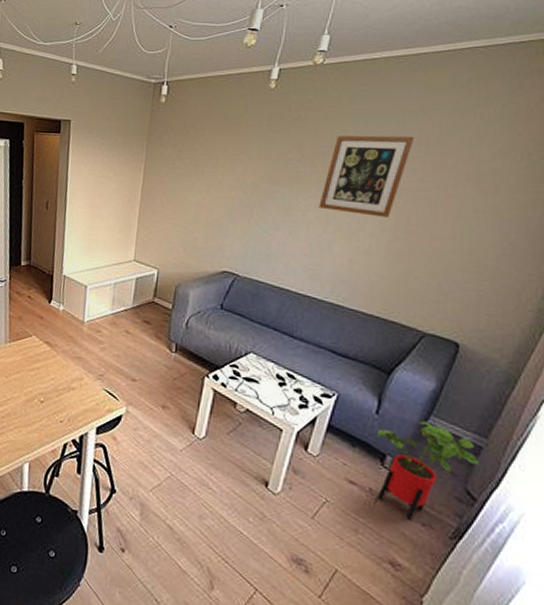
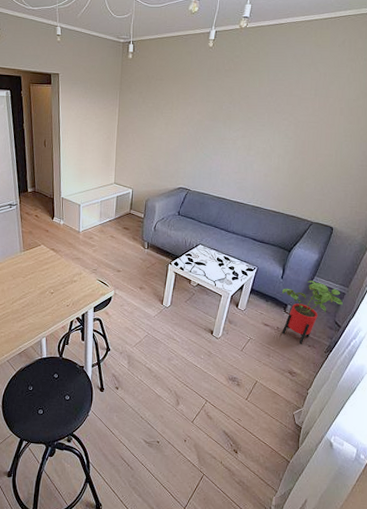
wall art: present [319,135,415,218] -> none [244,82,308,143]

